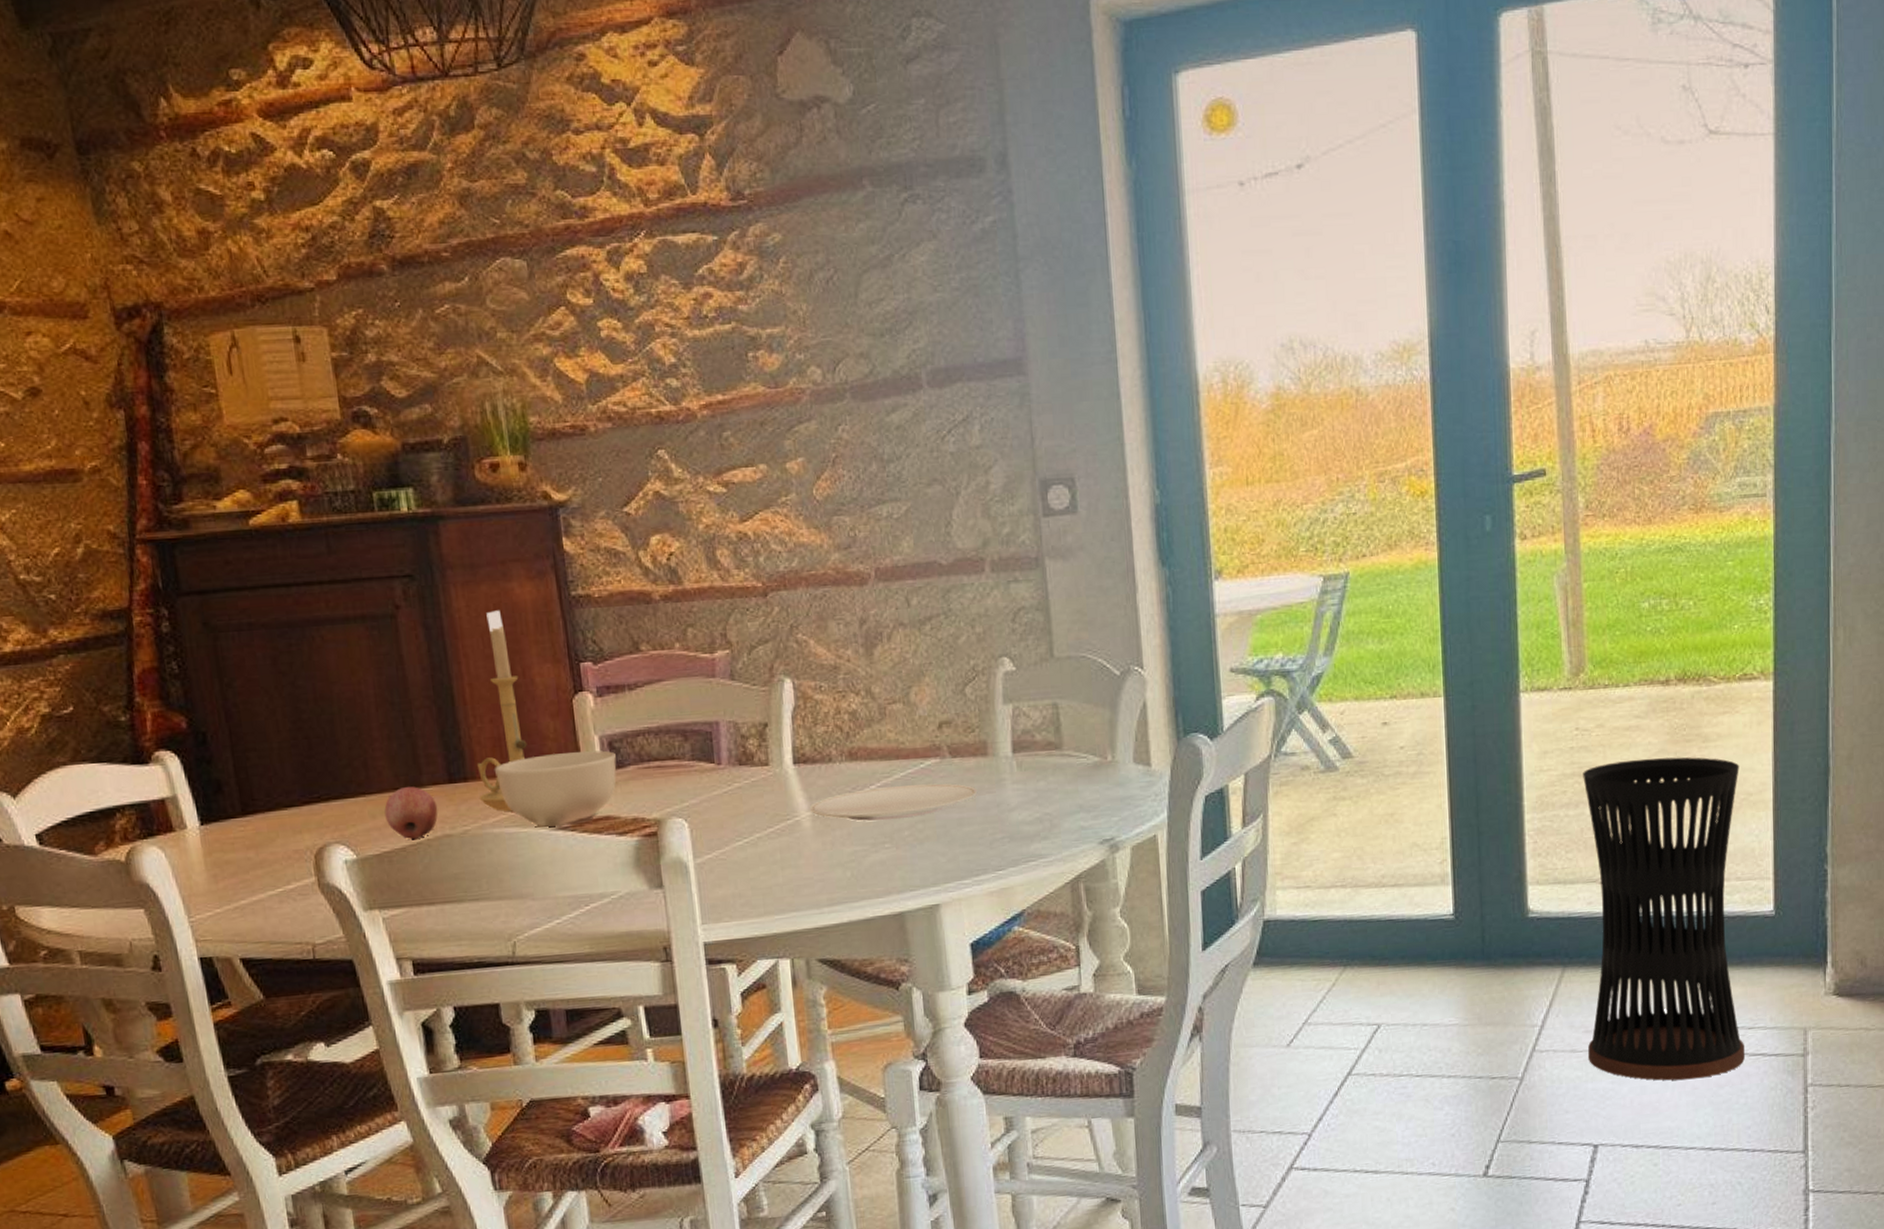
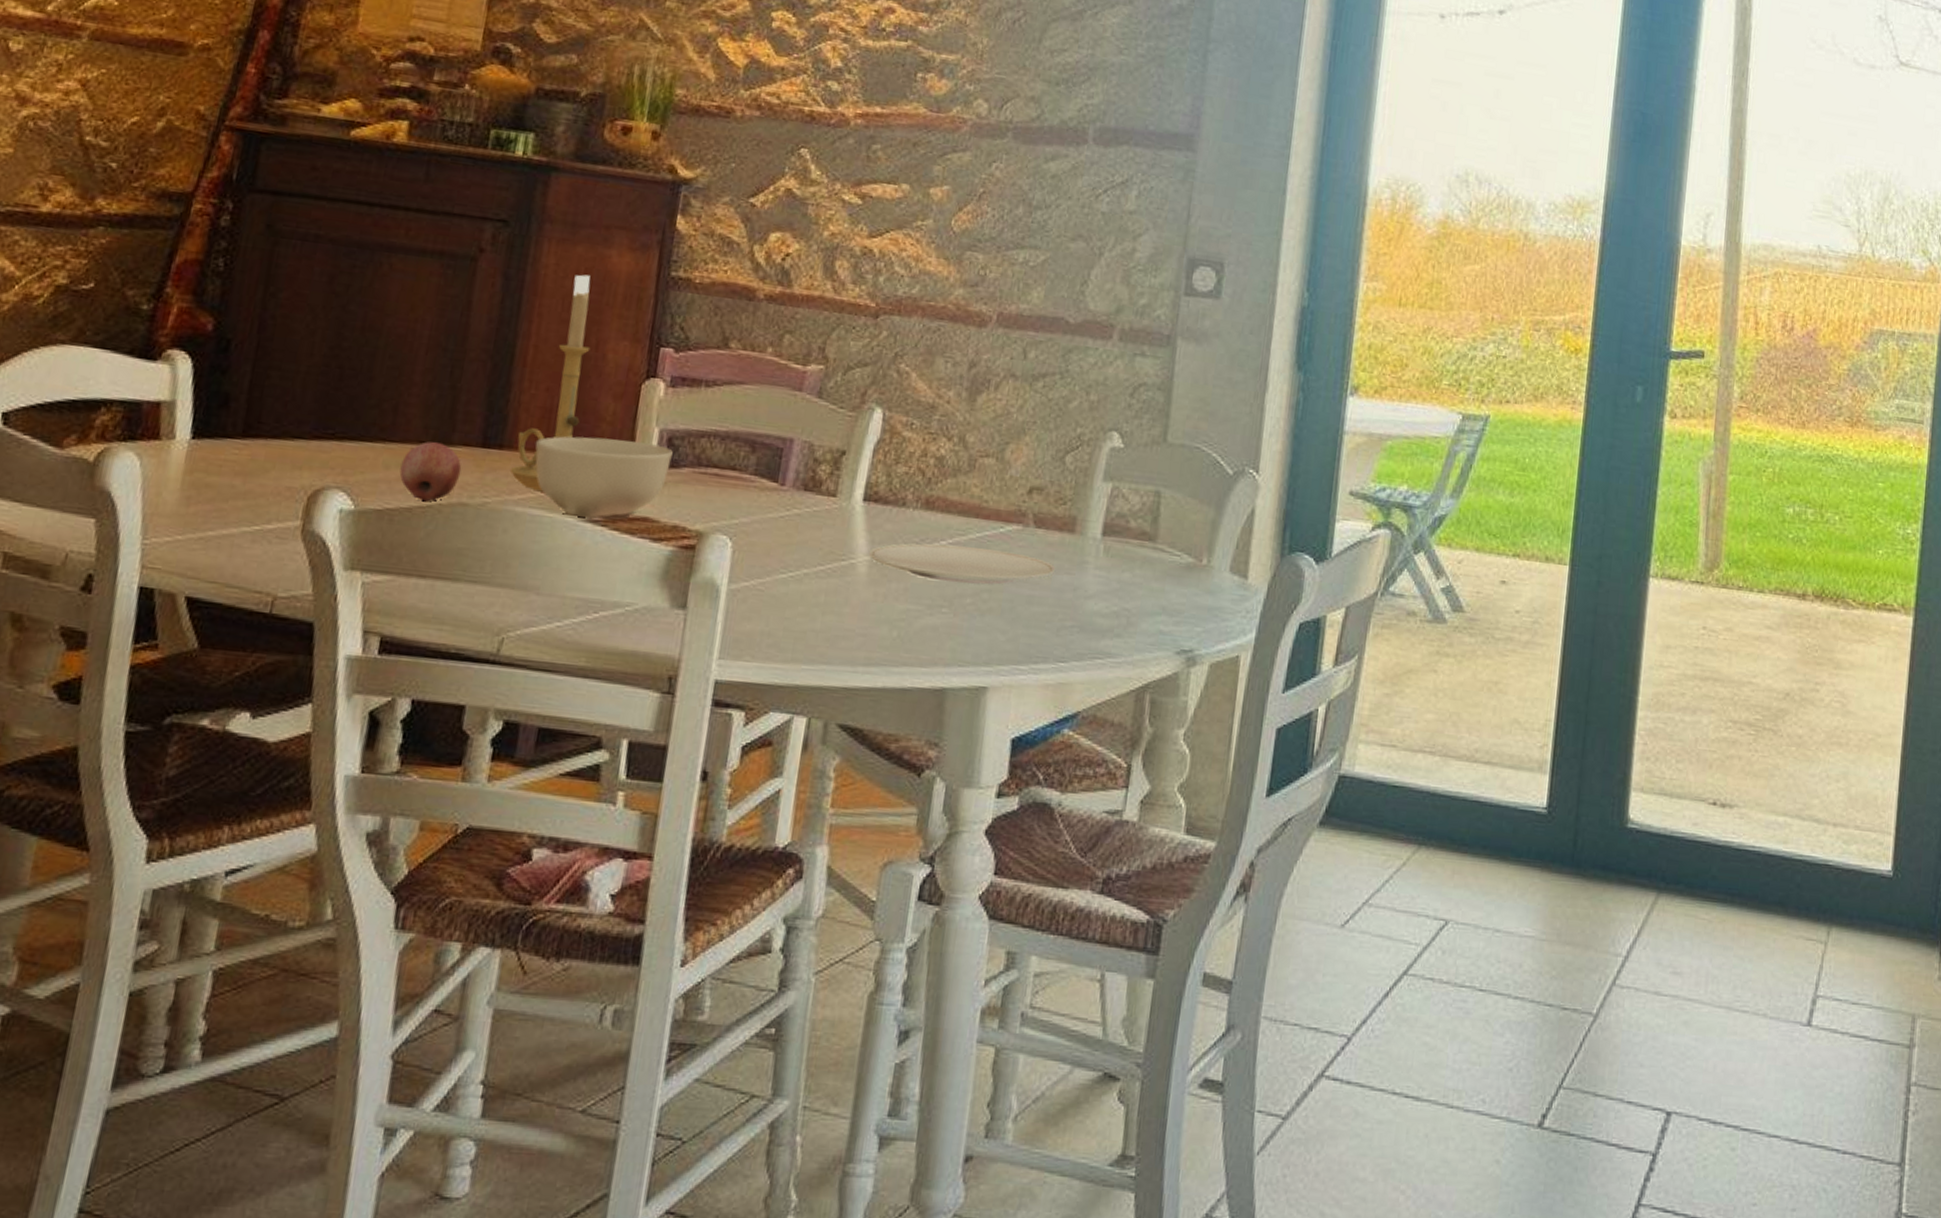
umbrella stand: present [1583,757,1745,1081] -> none [1673,671,1870,1053]

